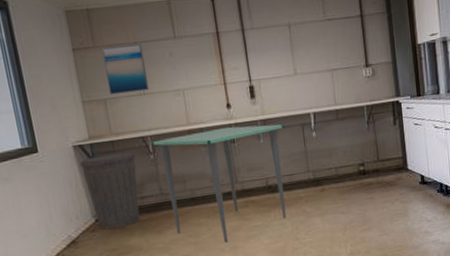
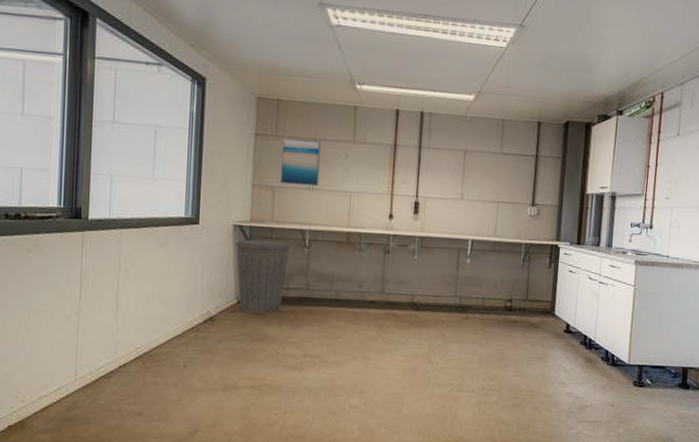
dining table: present [152,124,287,243] -> none [309,235,441,351]

